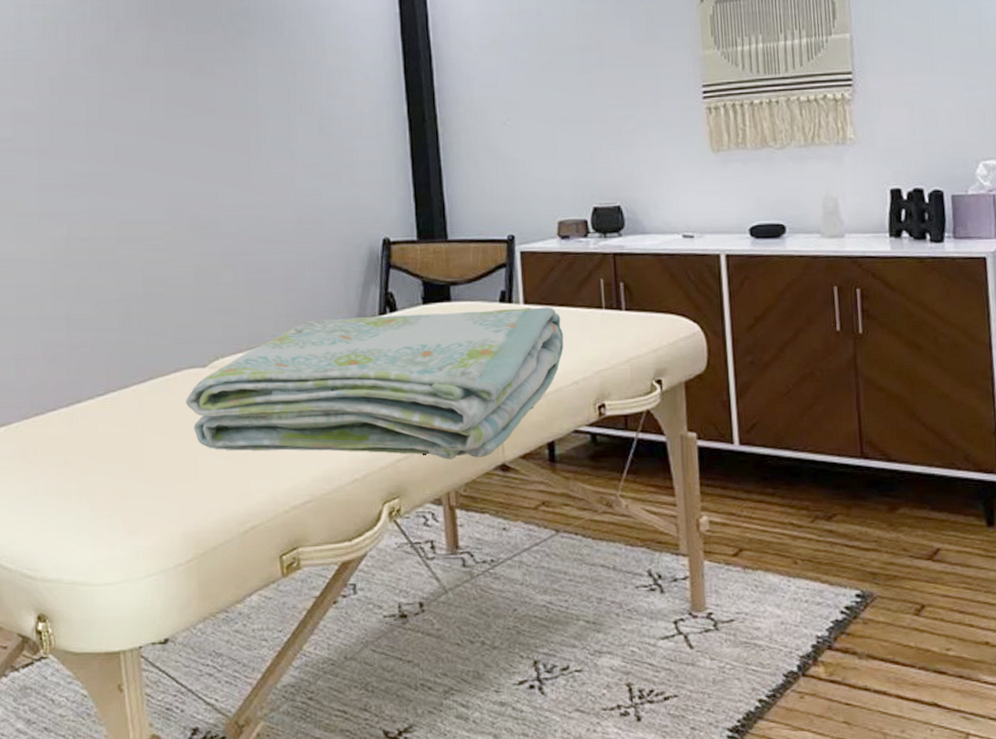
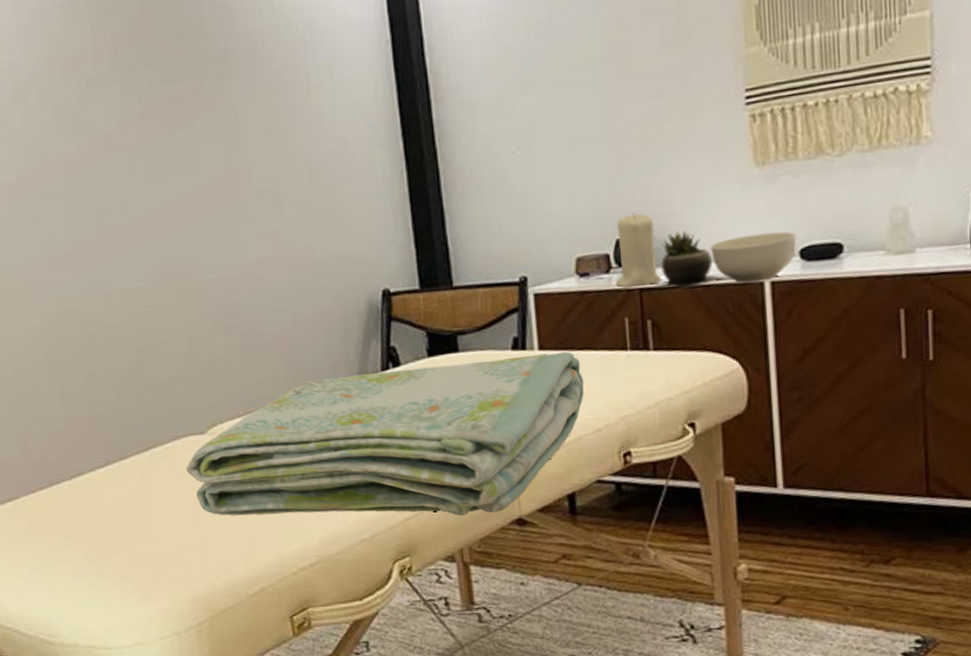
candle: none [592,184,633,252] -> present [615,212,662,288]
succulent plant: none [626,203,688,256] -> present [654,230,726,289]
bowl: none [675,211,747,255] -> present [711,231,797,284]

